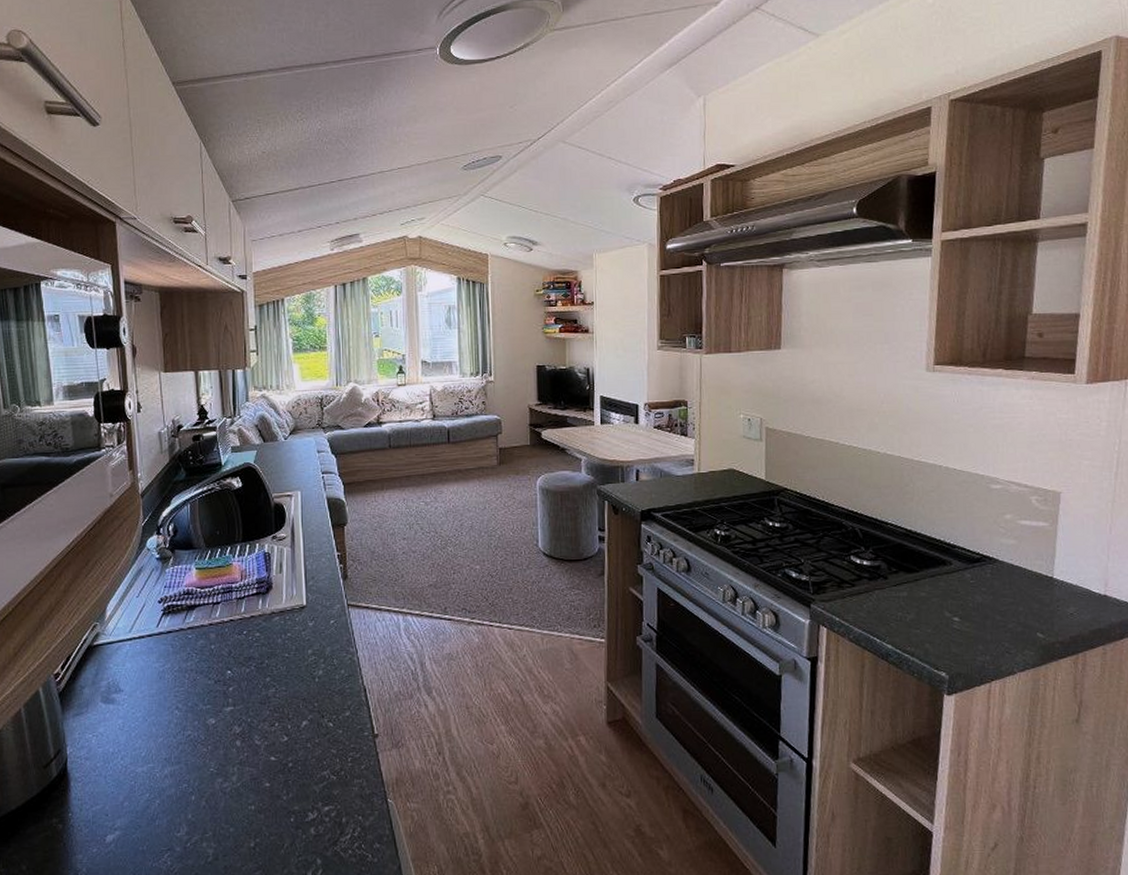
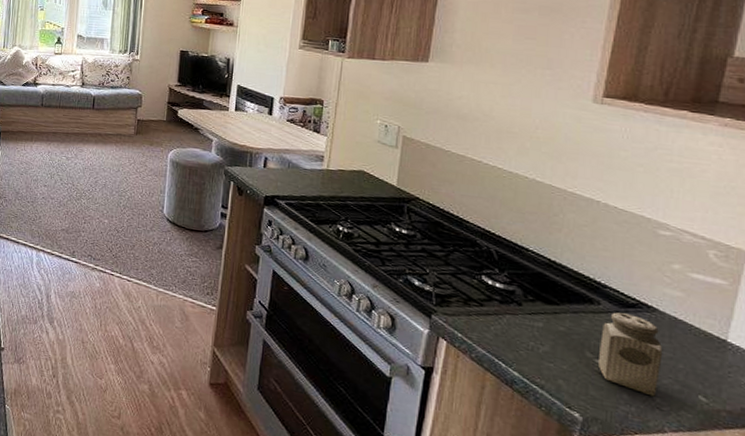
salt shaker: none [955,569,1006,642] -> present [599,312,663,397]

